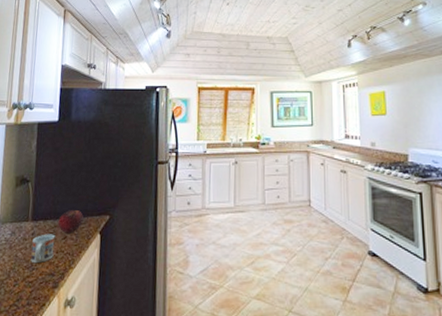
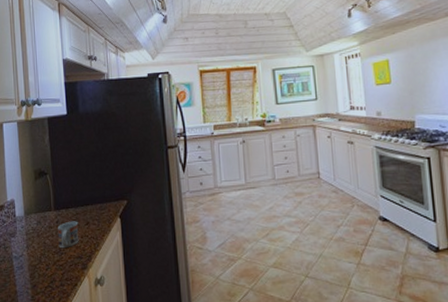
fruit: present [58,210,83,233] -> none [79,197,103,219]

